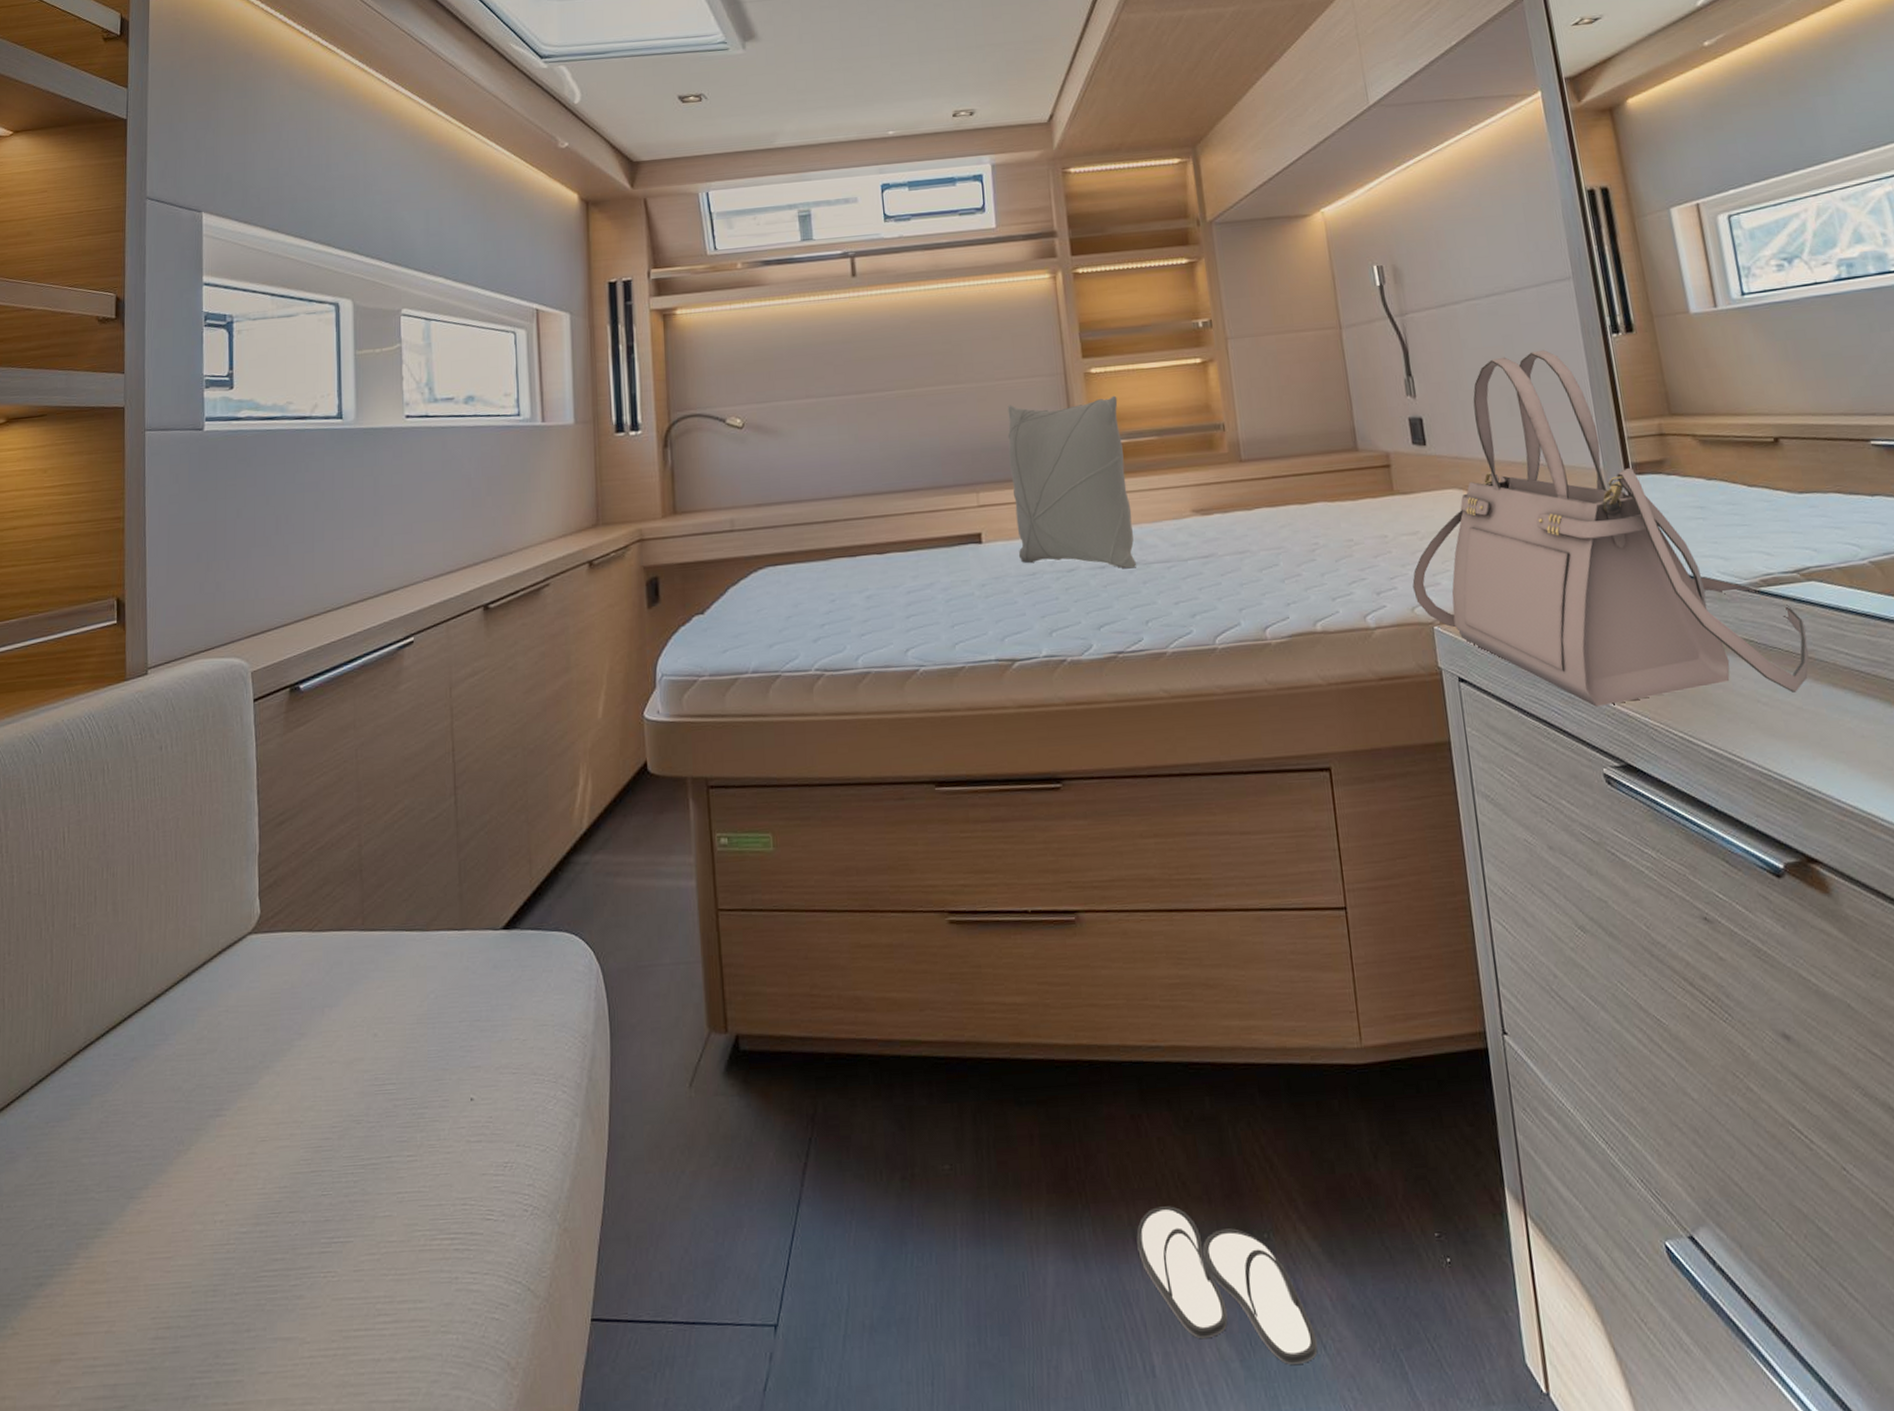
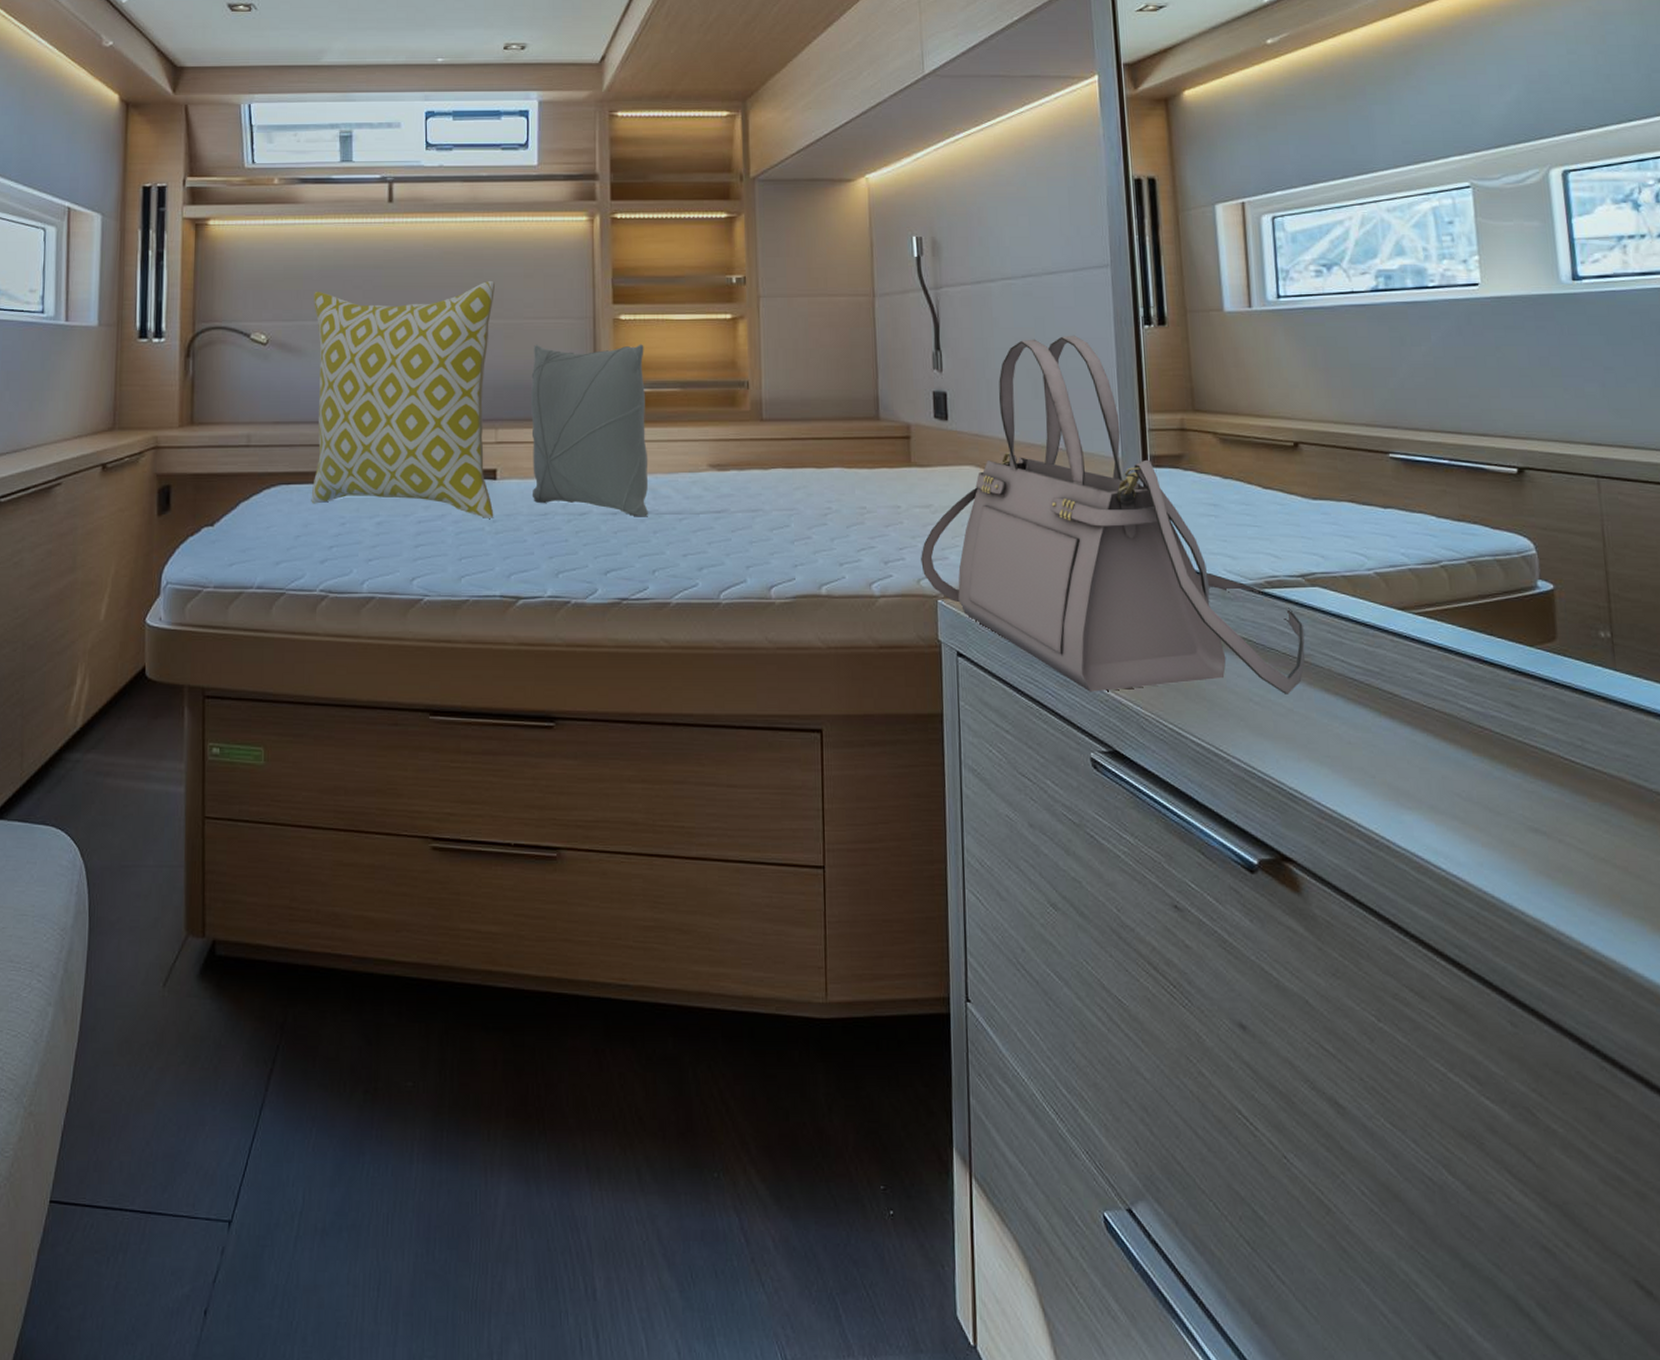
pillow: none [785,345,983,583] -> present [311,280,494,518]
slippers: present [1136,1206,1318,1365] -> none [590,1139,756,1299]

